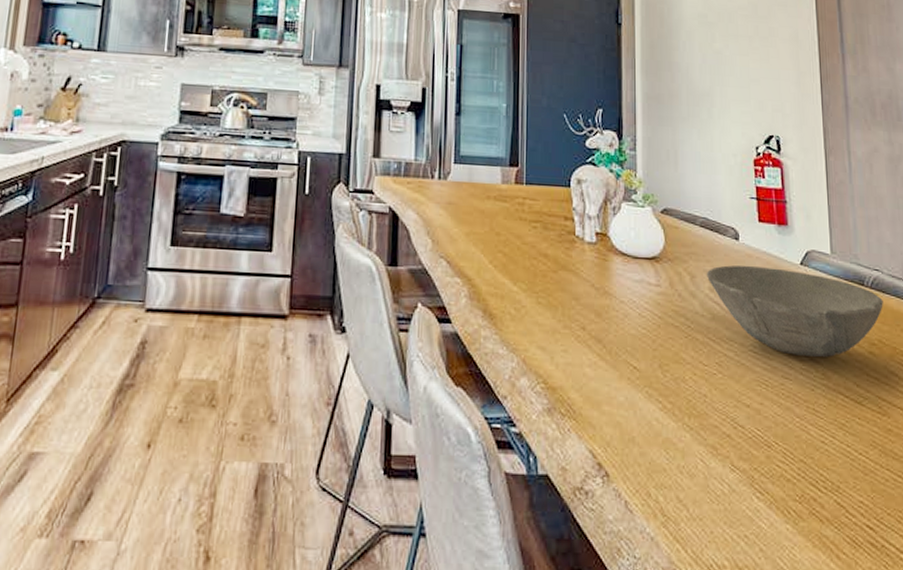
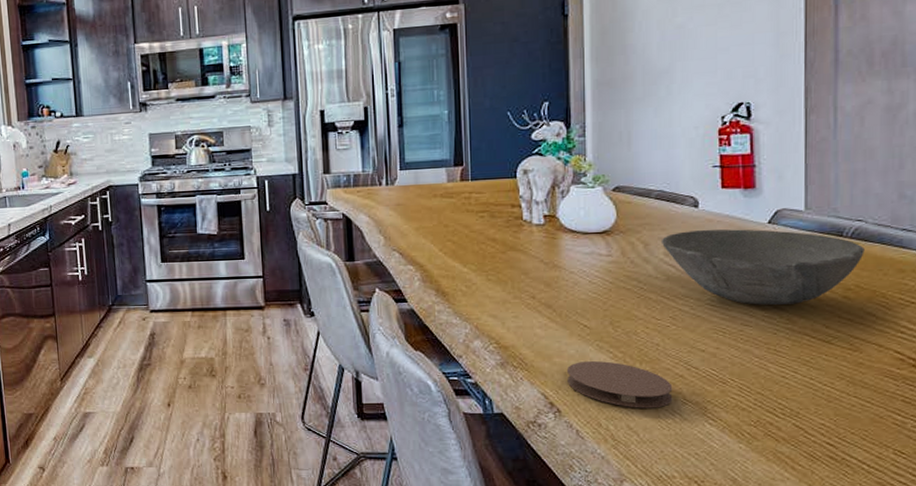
coaster: none [615,412,721,475] -> present [566,361,673,408]

